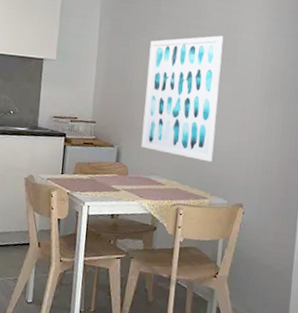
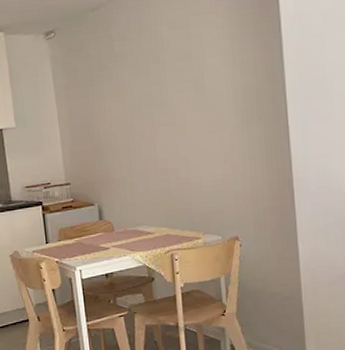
wall art: present [140,35,224,163] -> none [110,65,199,201]

